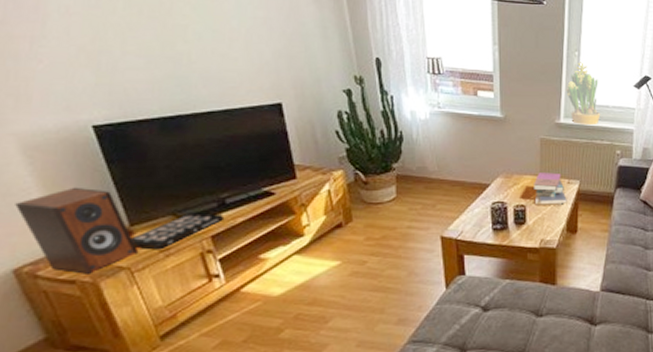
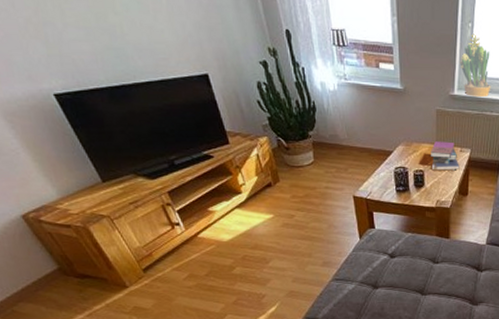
speaker: present [15,187,138,274] -> none [9,148,113,220]
game console: present [131,212,223,250] -> none [105,171,175,202]

